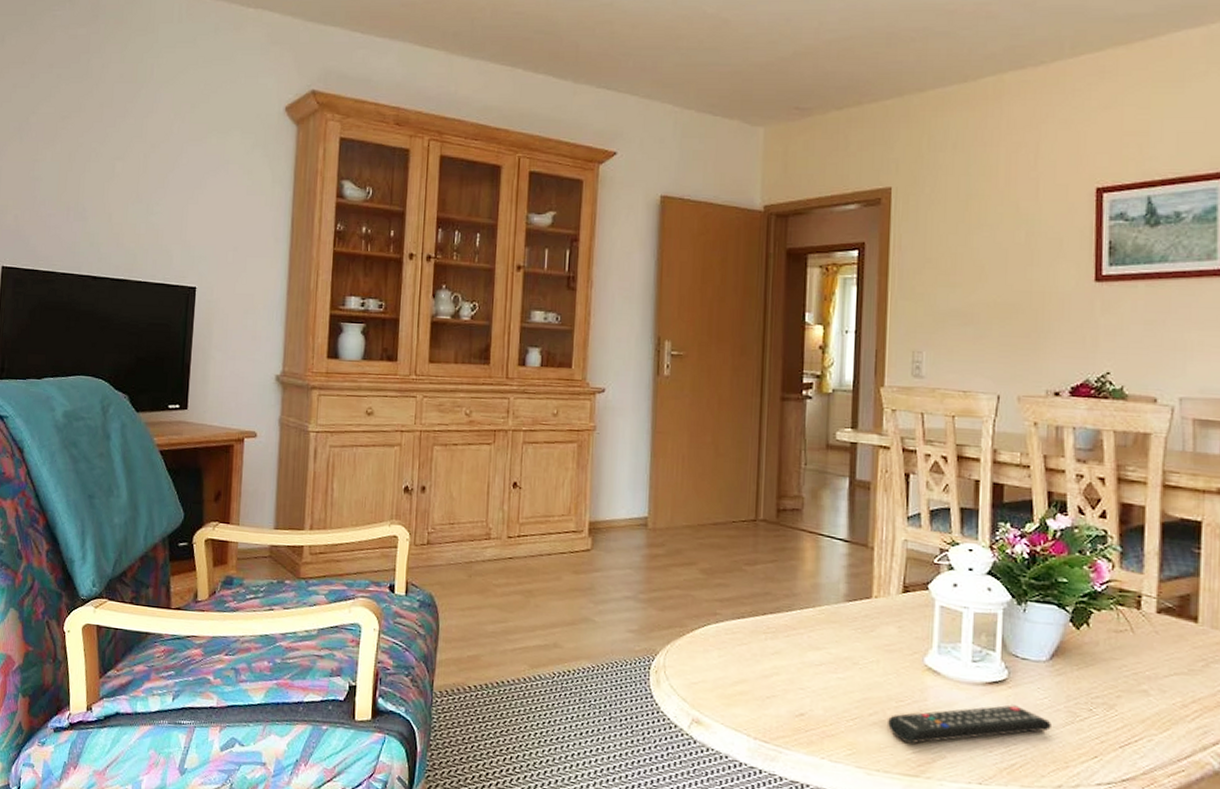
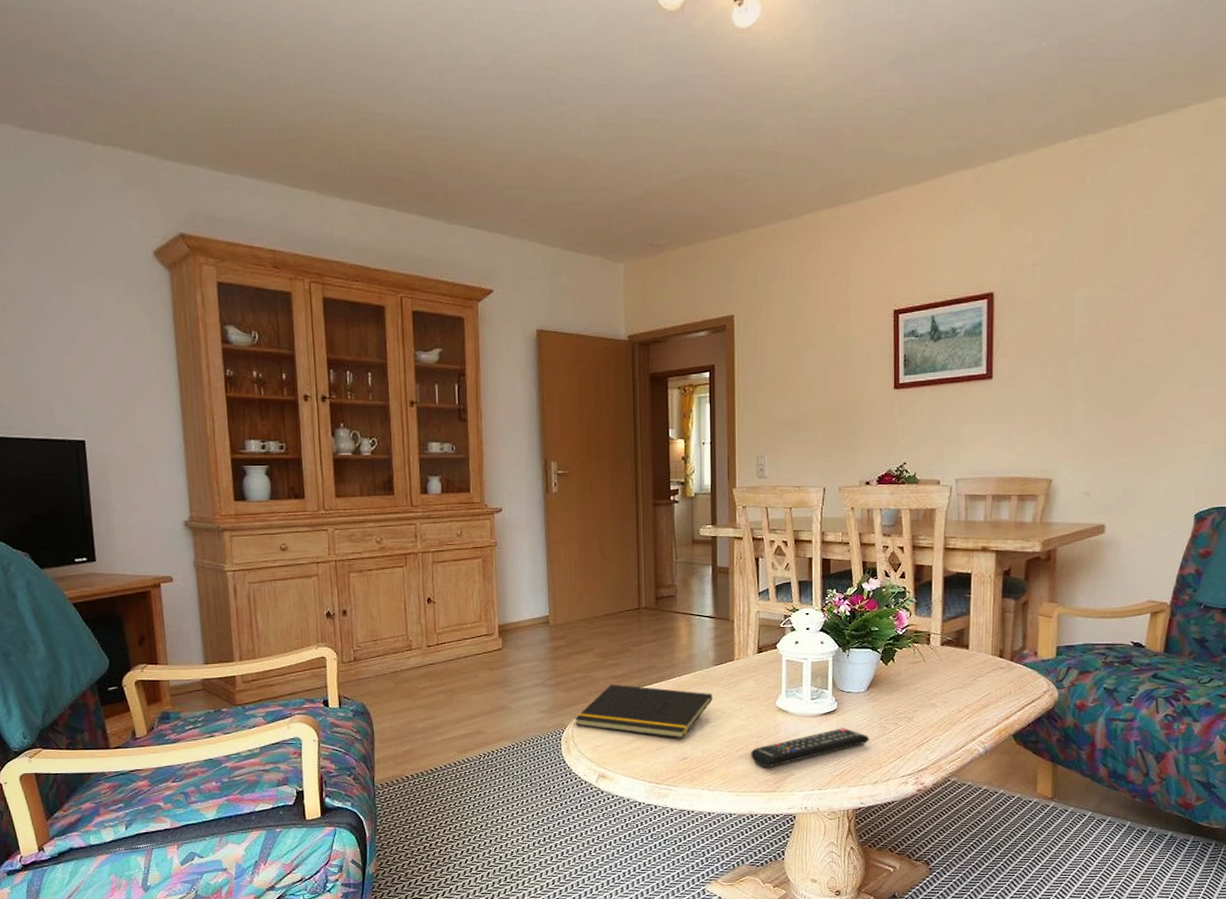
notepad: none [668,608,842,689] -> present [575,684,713,739]

